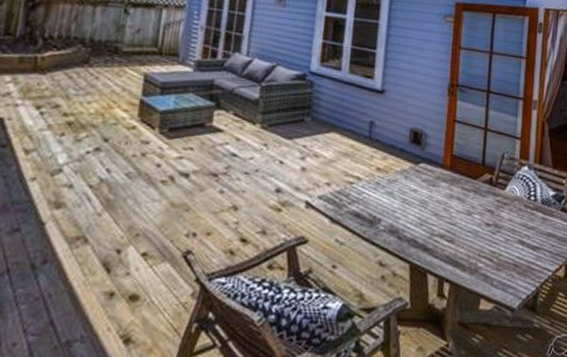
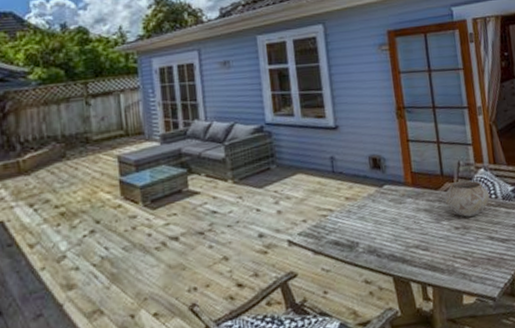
ceramic pot: none [481,175,529,215] -> present [444,180,490,217]

